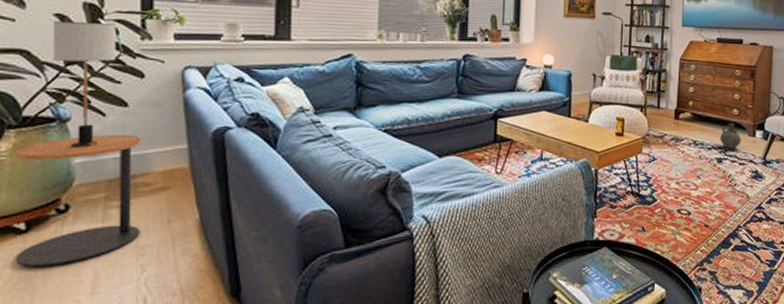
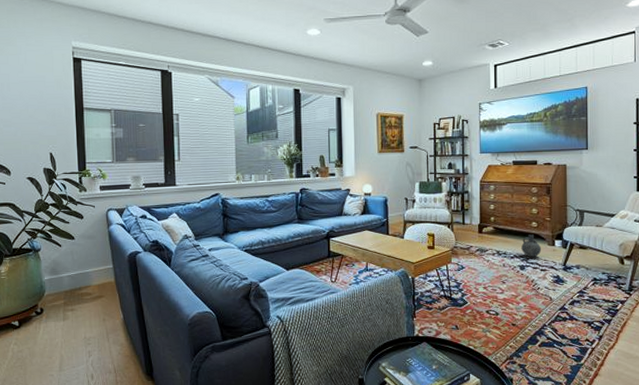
side table: present [15,135,142,267] -> none [10,259,87,351]
table lamp: present [52,20,116,148] -> none [26,181,65,269]

